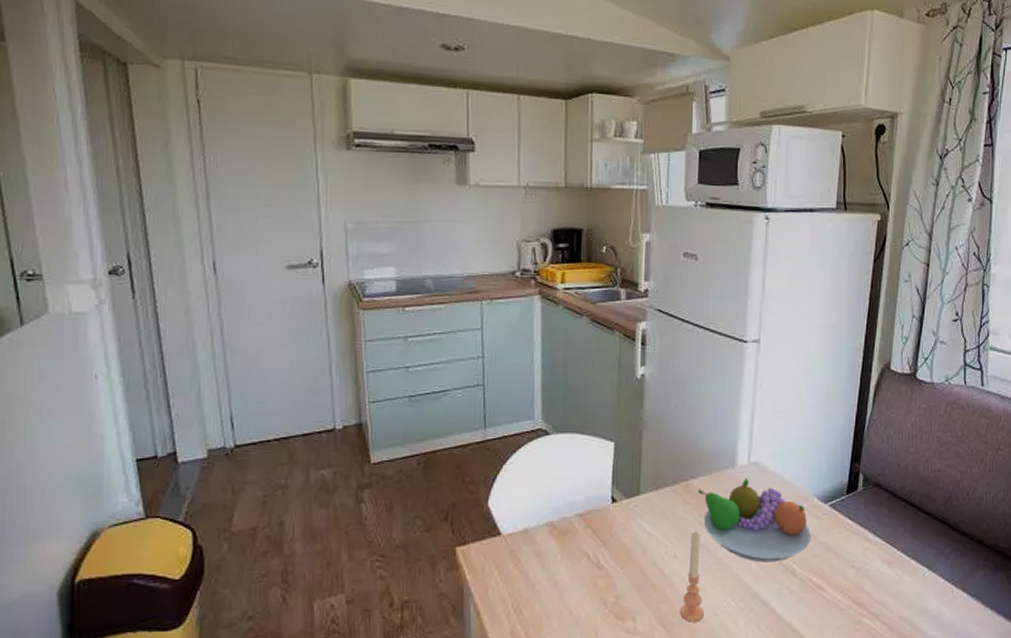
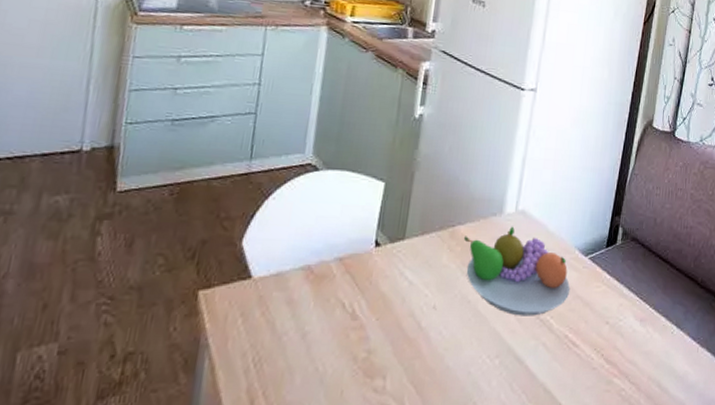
candle: present [680,530,704,622] -> none [433,279,462,381]

